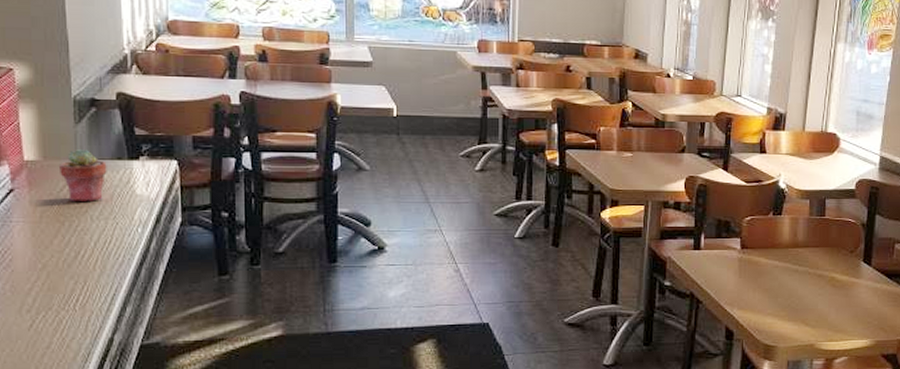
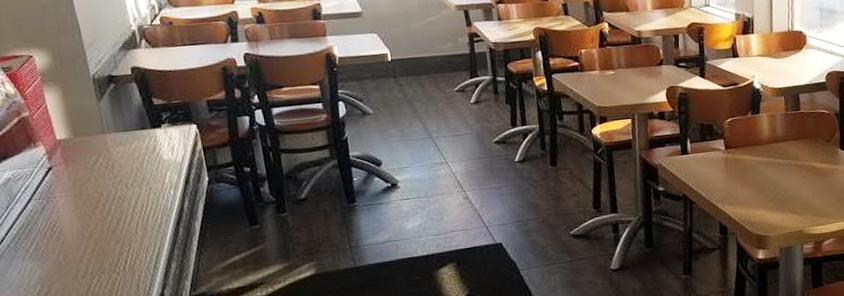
potted succulent: present [59,148,107,201] -> none [89,123,135,173]

